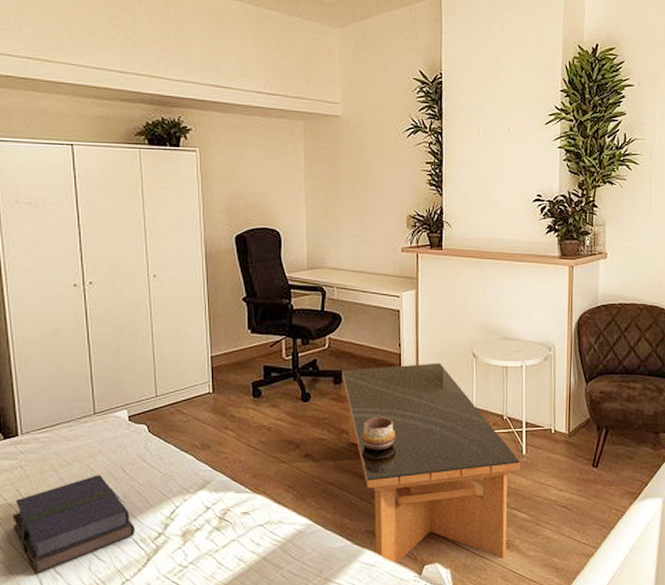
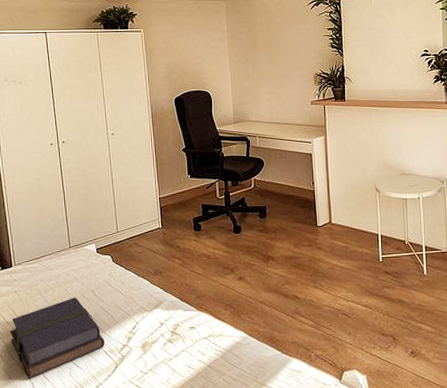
coffee table: present [342,362,520,565] -> none [267,197,422,371]
decorative bowl: present [360,417,396,451] -> none [284,244,314,274]

